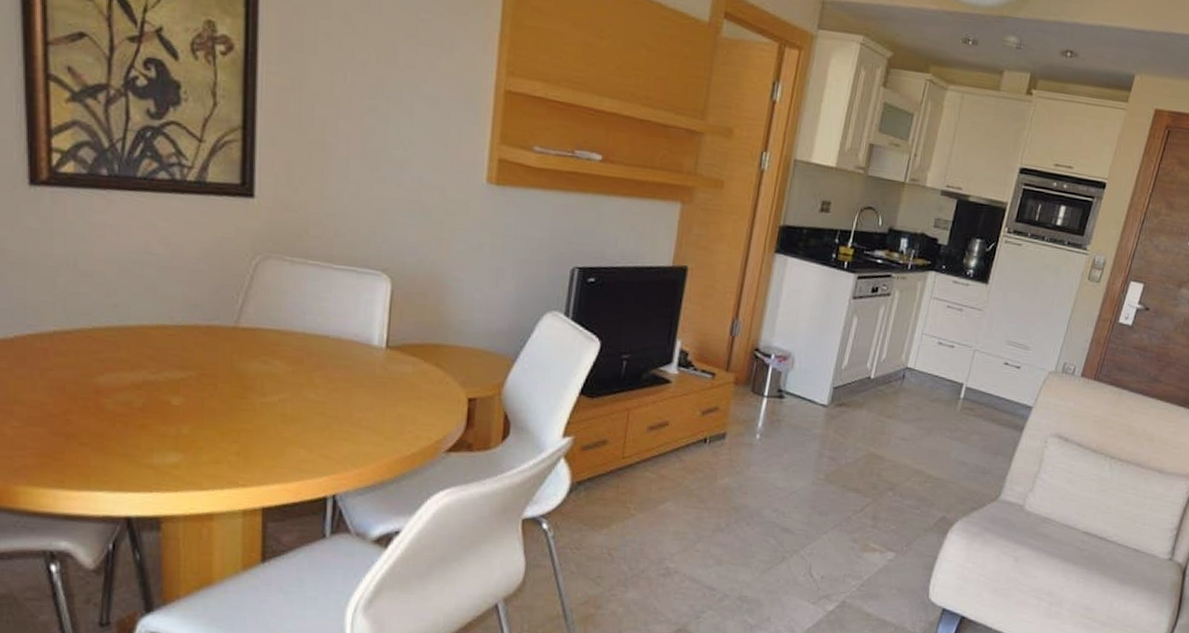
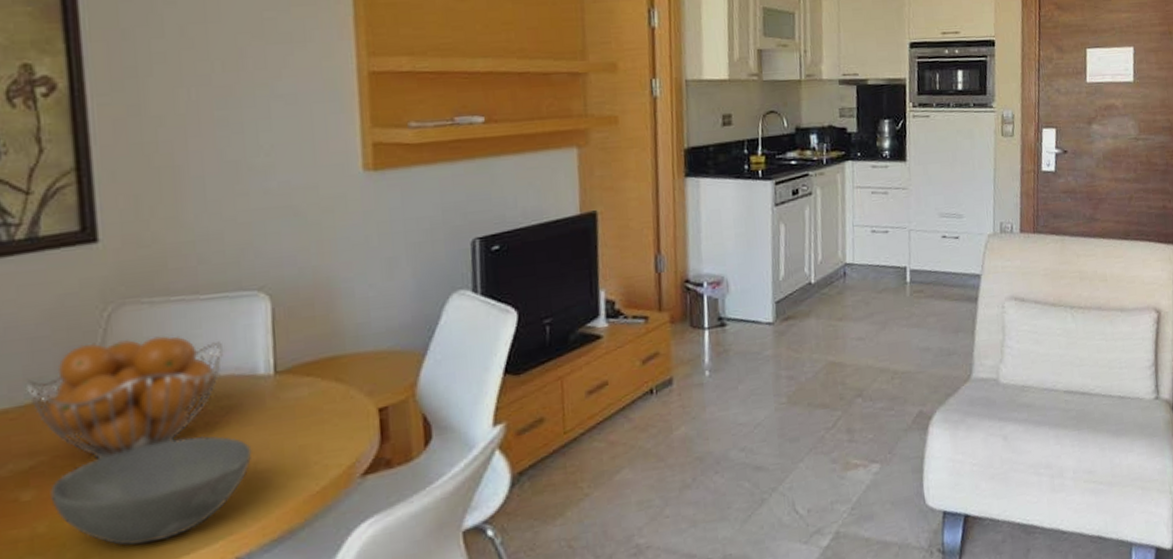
fruit basket: none [183,284,347,386] -> present [25,335,224,459]
bowl: none [195,382,359,465] -> present [50,435,252,546]

